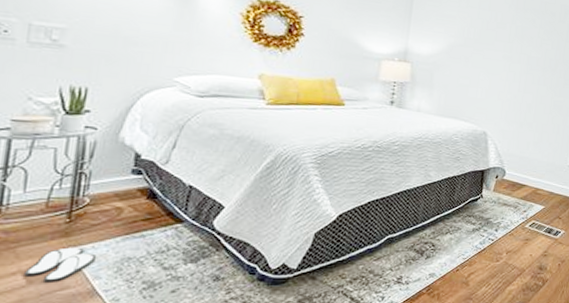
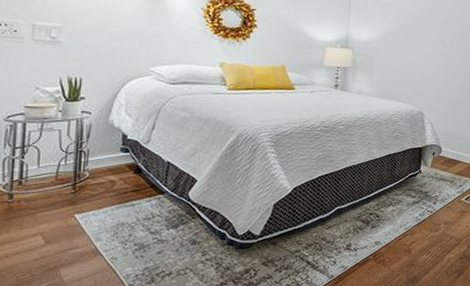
slippers: present [24,247,95,283] -> none [43,214,96,243]

